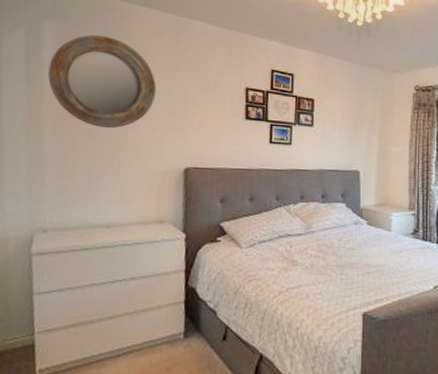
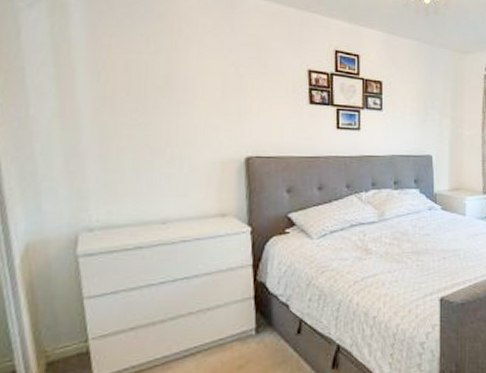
home mirror: present [47,34,157,129] -> none [79,10,209,116]

